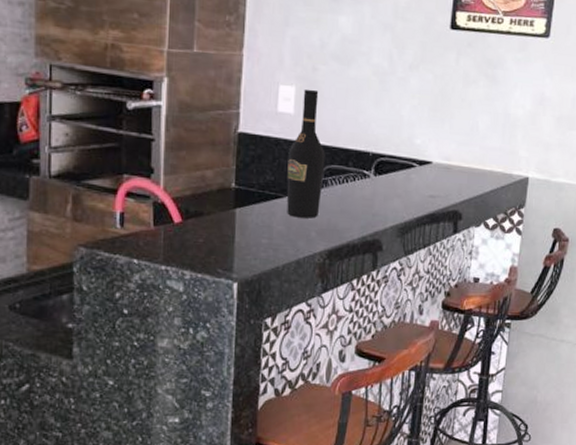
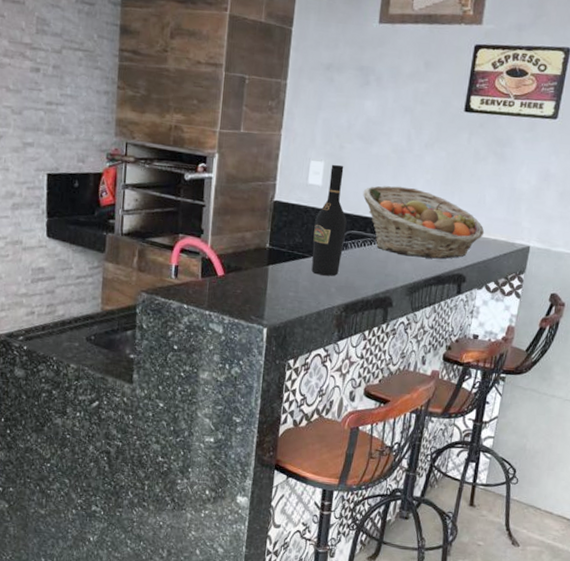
fruit basket: none [342,113,480,195] -> present [363,185,485,259]

